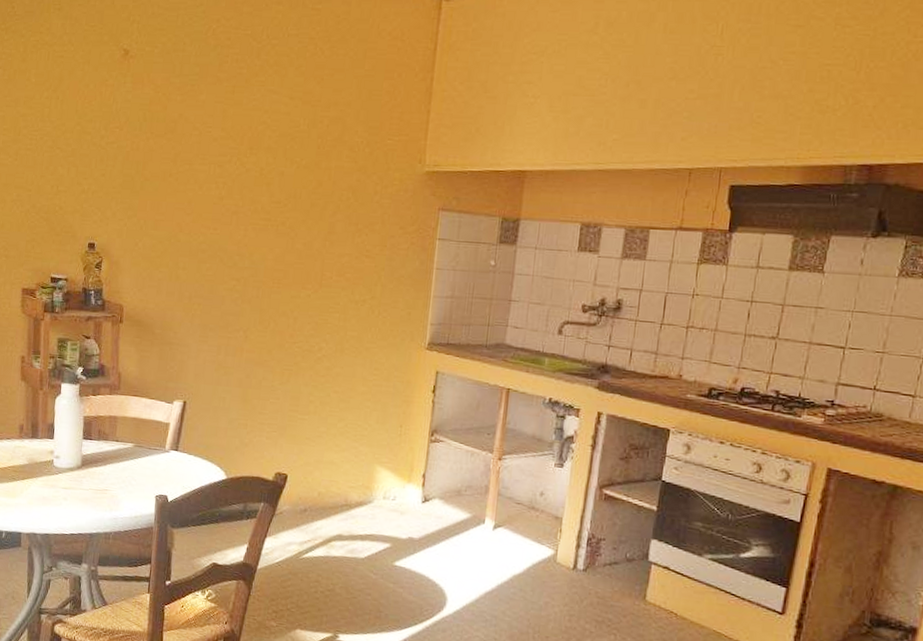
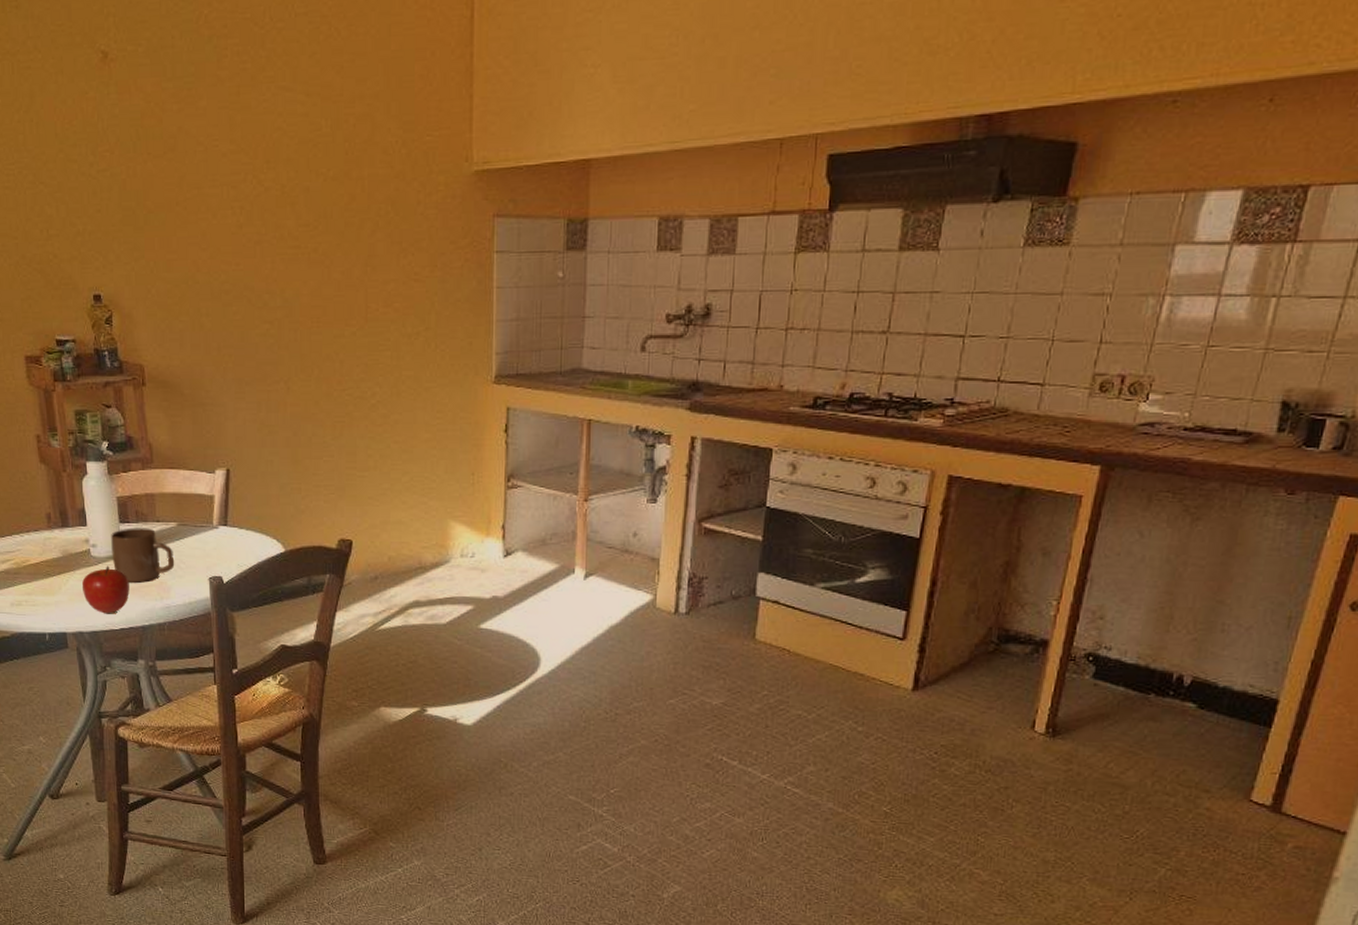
fruit: none [41,476,84,520] -> present [81,565,130,614]
mug: none [72,444,127,494] -> present [111,527,175,583]

